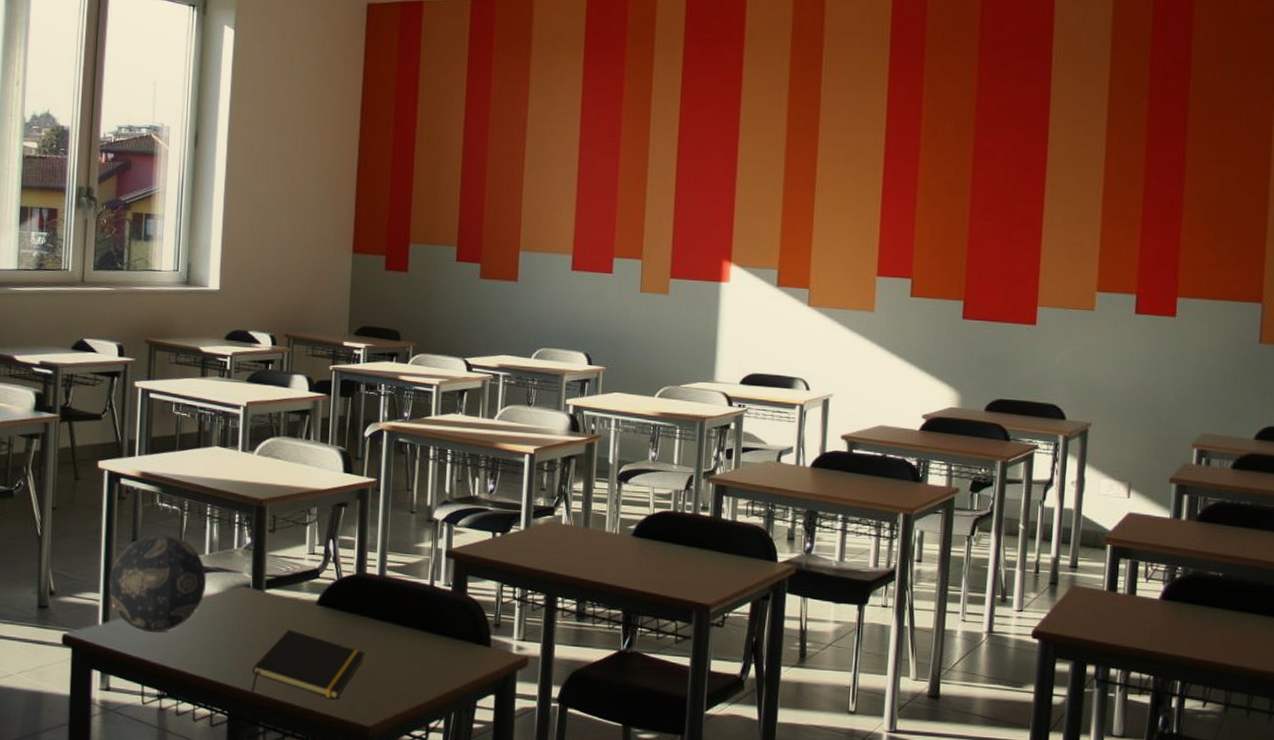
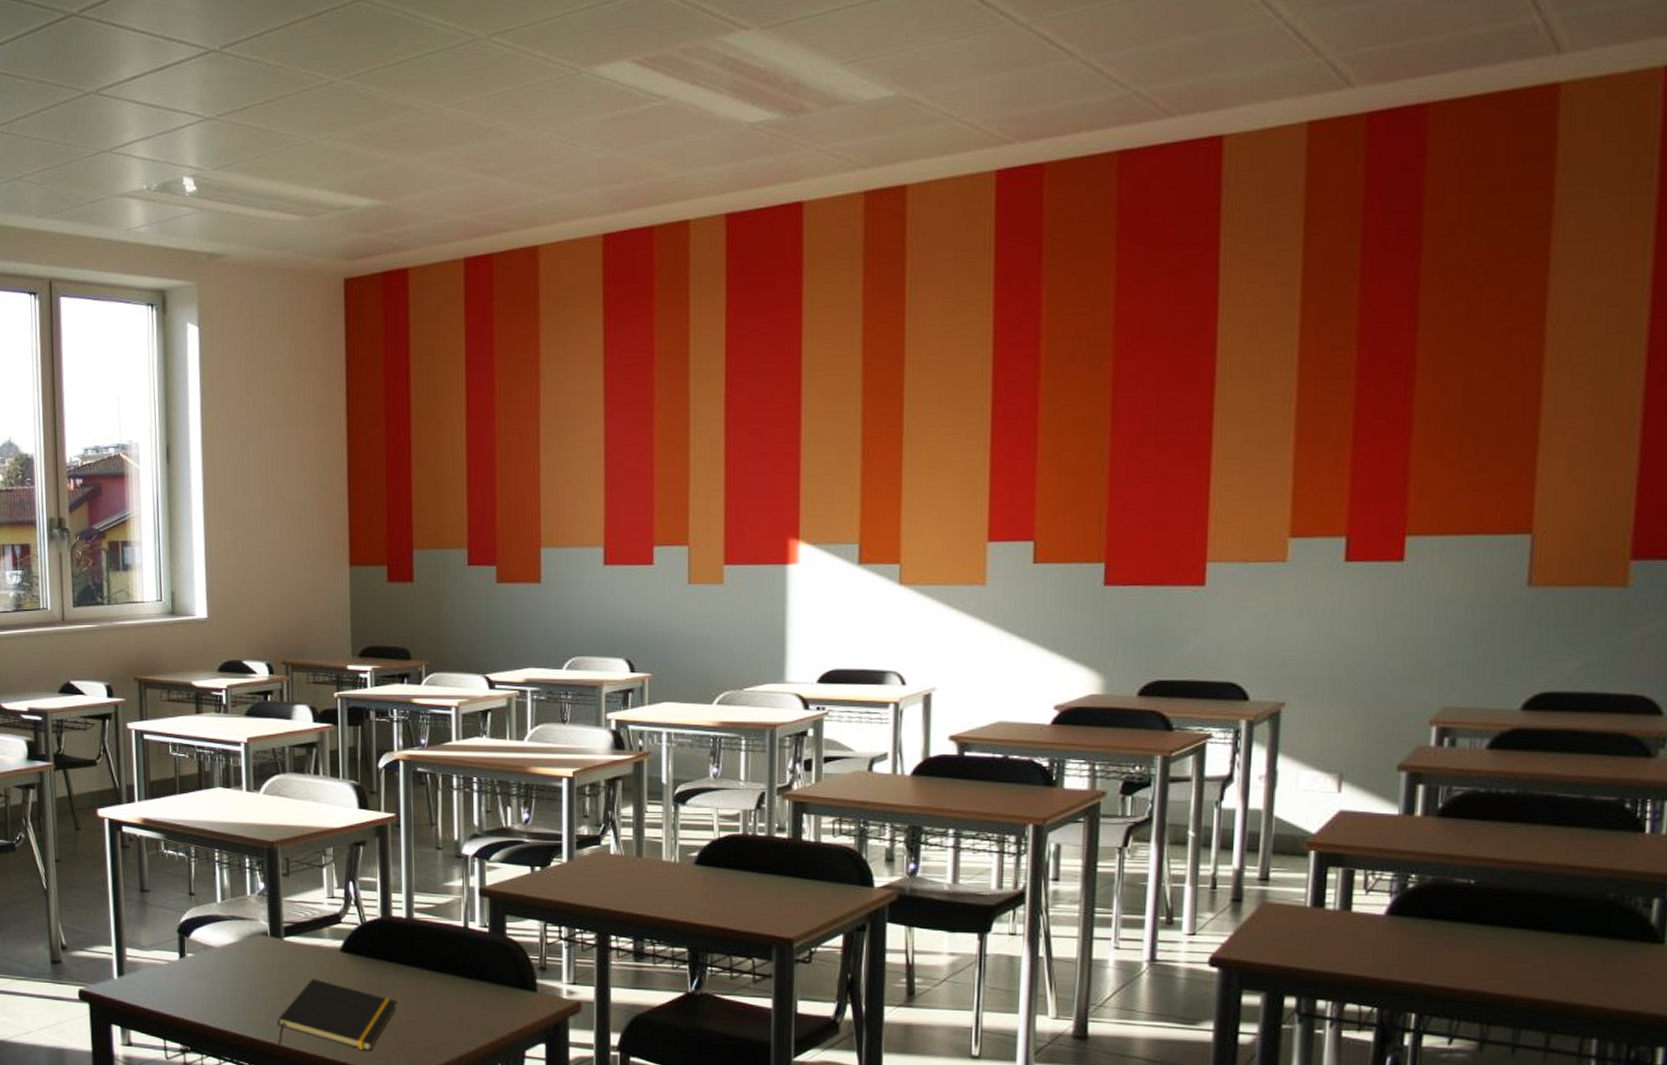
decorative ball: present [108,533,207,633] -> none [120,882,222,985]

